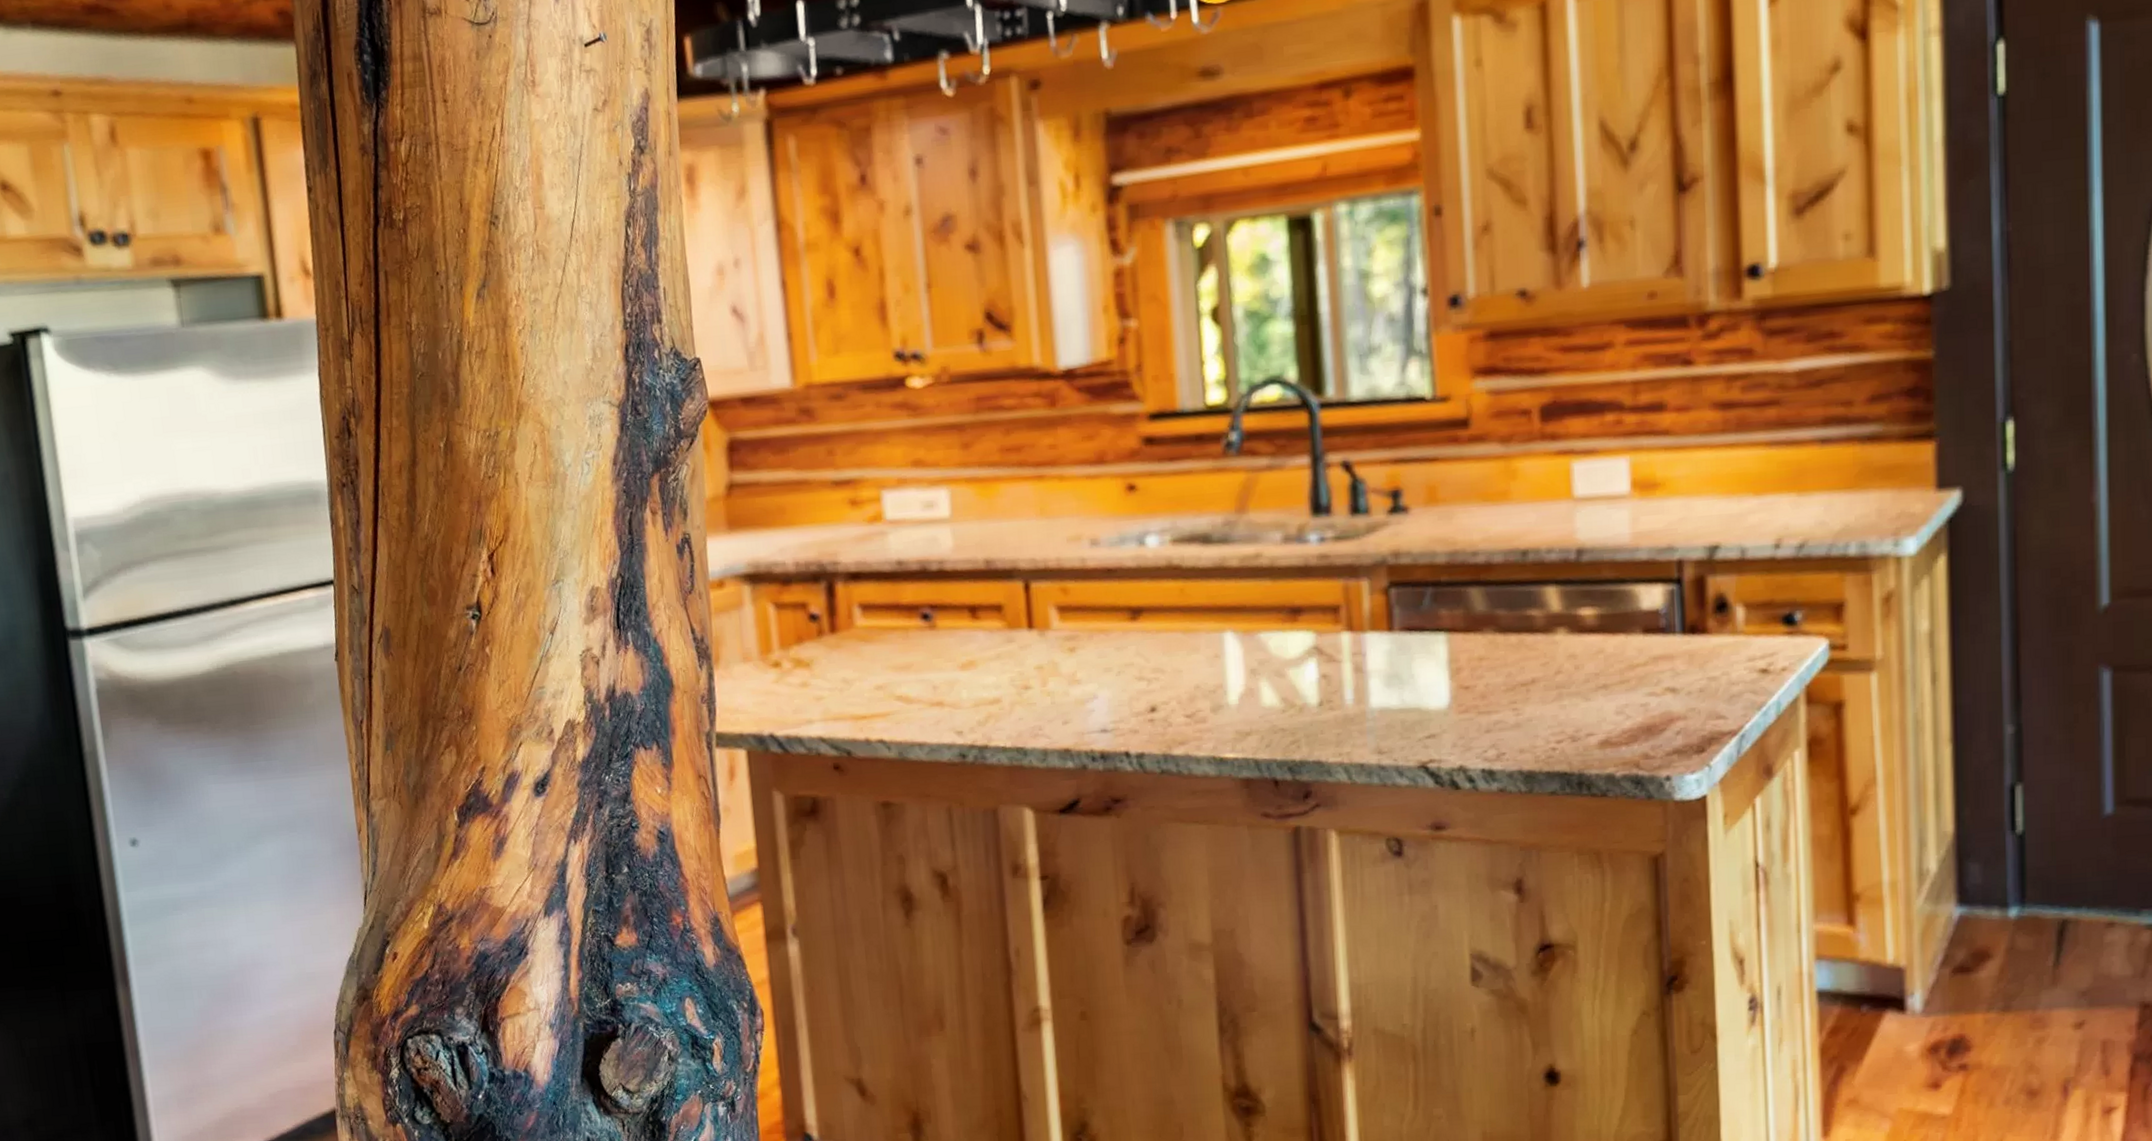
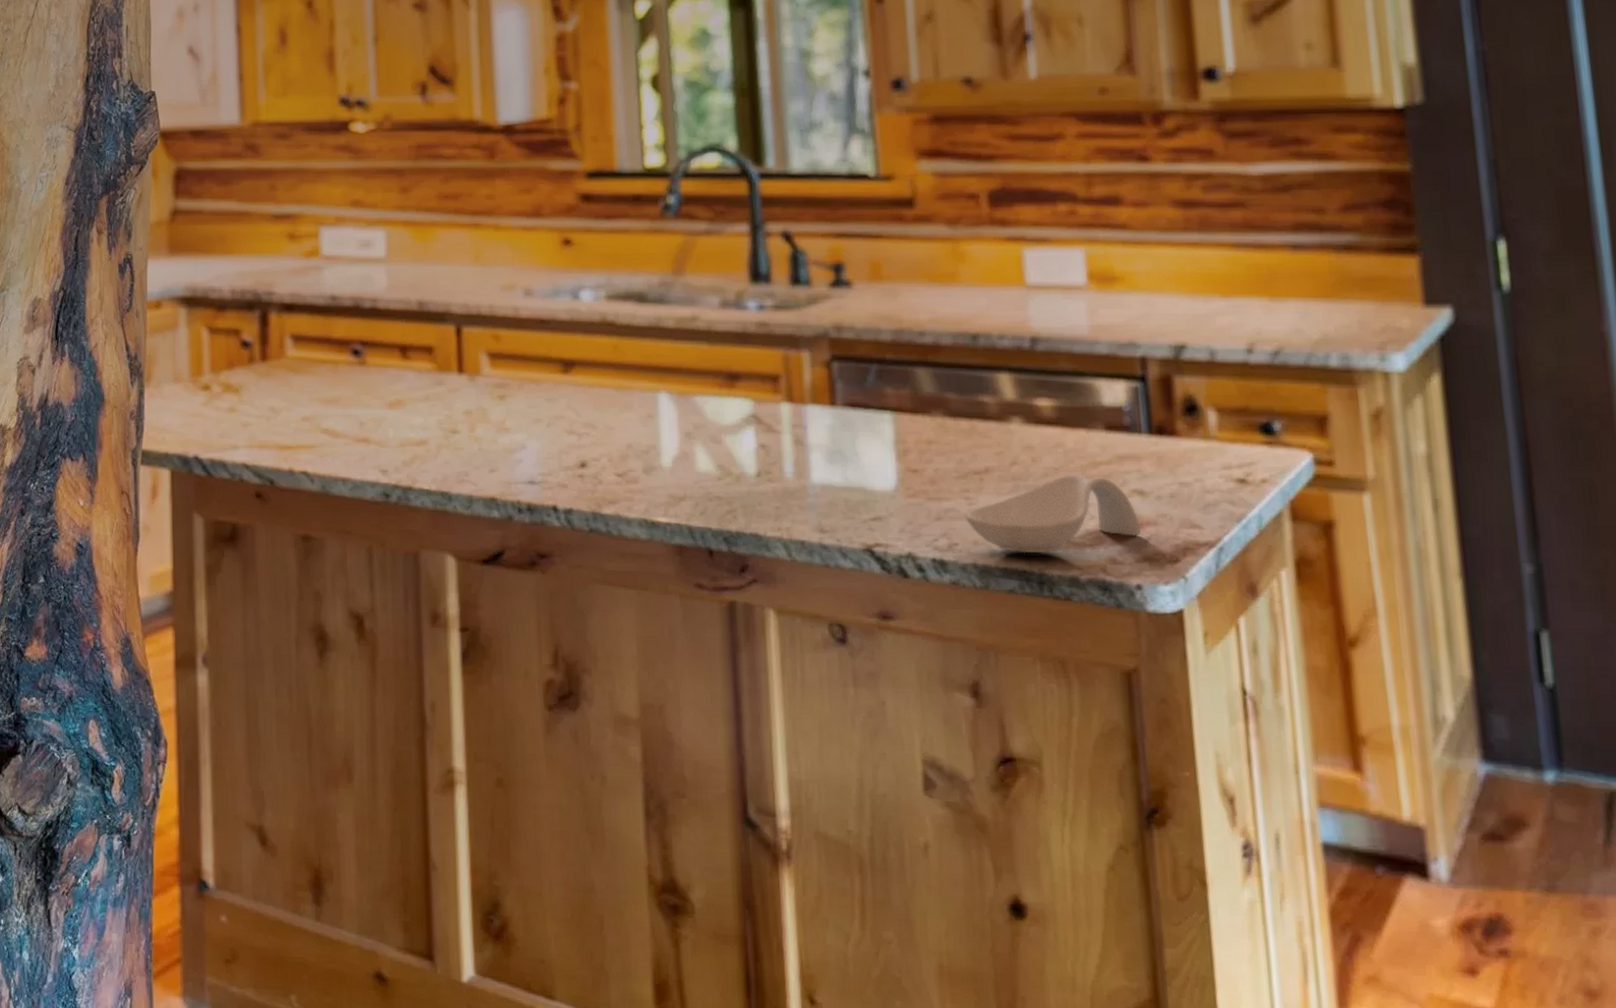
spoon rest: none [1513,678,1671,757] -> present [966,474,1141,554]

